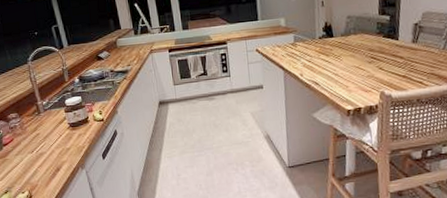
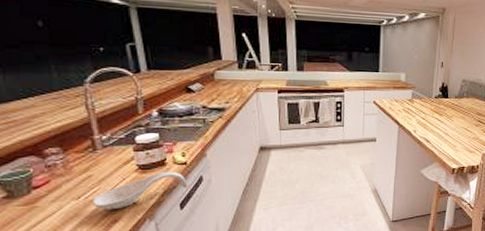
spoon rest: none [41,127,107,161] -> present [91,171,188,209]

